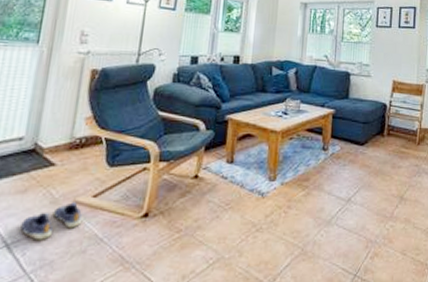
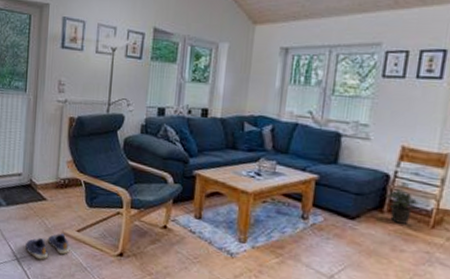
potted plant: none [384,114,408,144] -> present [385,188,419,224]

